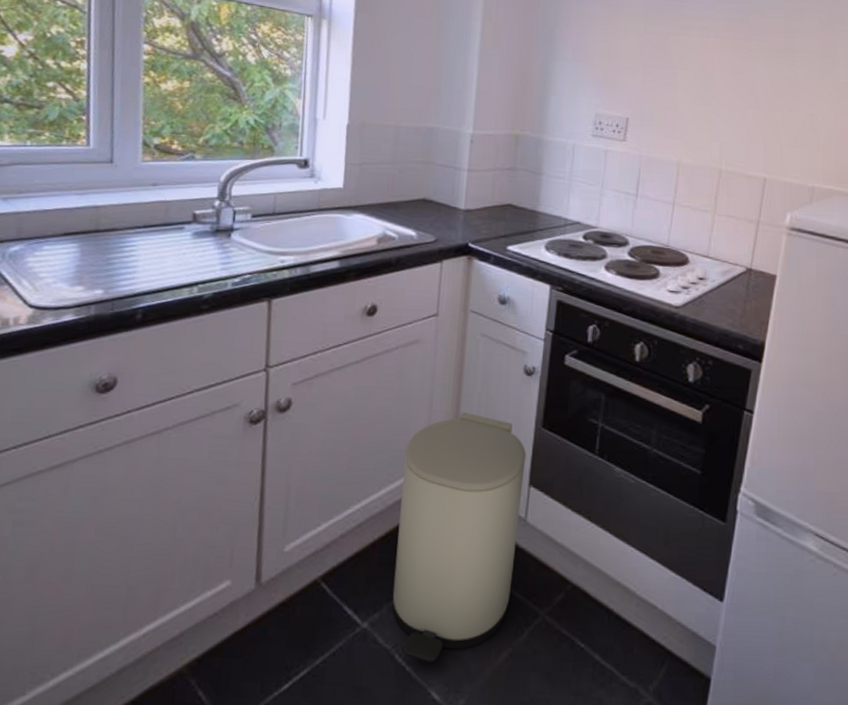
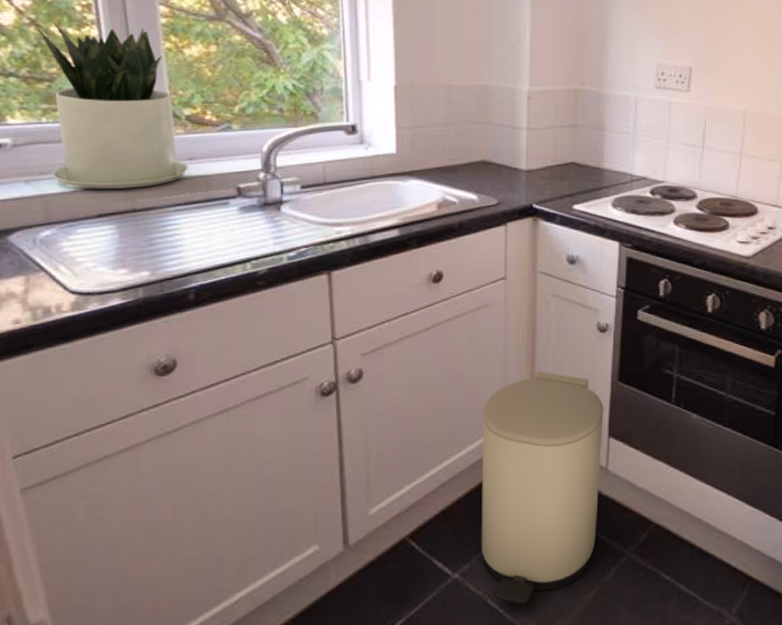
planter: none [27,56,151,210] -> present [37,22,188,190]

